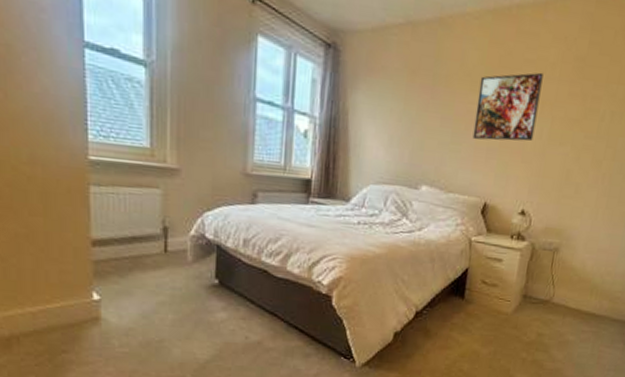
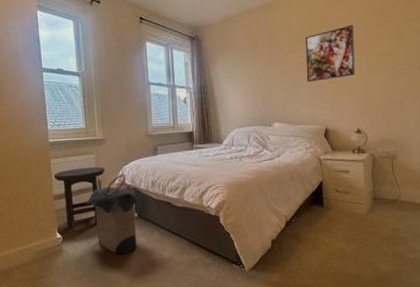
stool: none [93,205,175,291] -> present [53,166,105,229]
laundry hamper: none [142,222,223,332] -> present [86,173,139,254]

